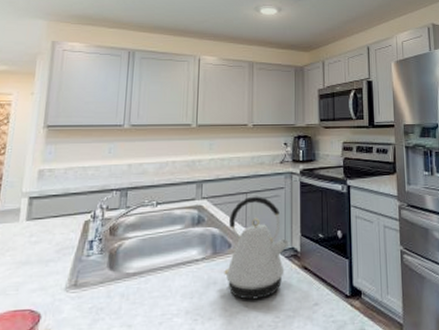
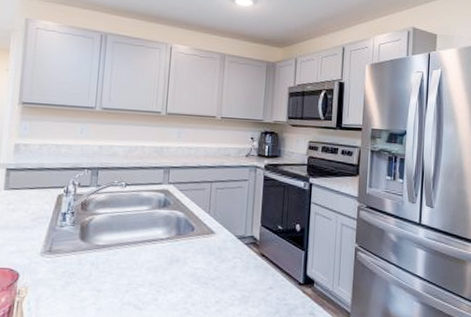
kettle: present [224,196,290,300] -> none [186,185,250,279]

